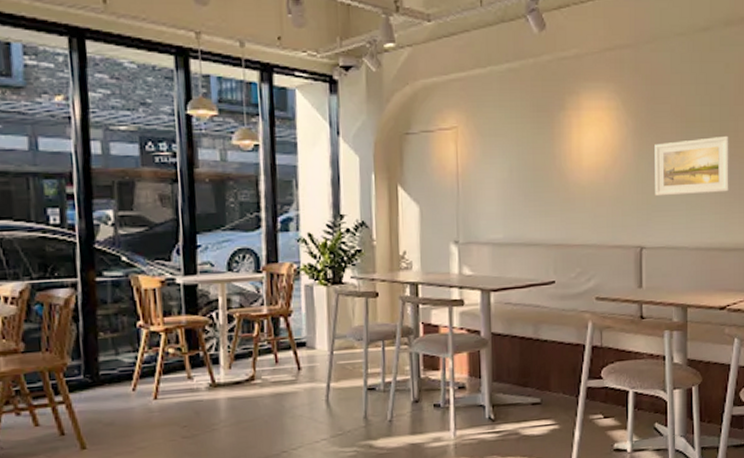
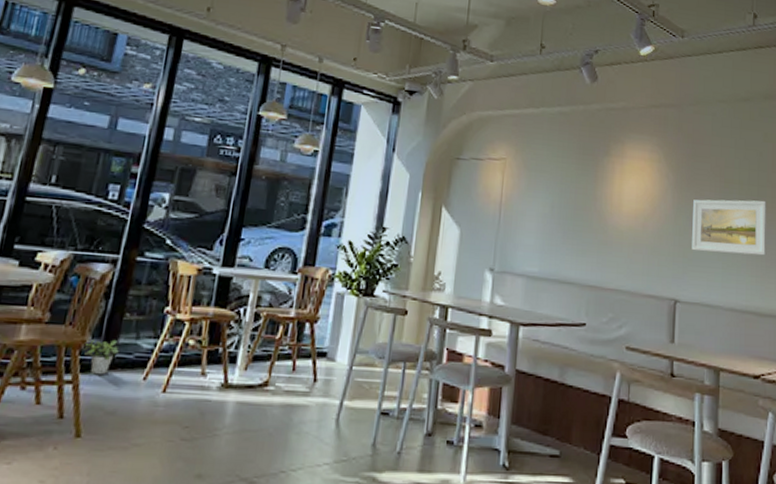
potted plant: none [66,358,102,393] -> present [83,339,120,375]

